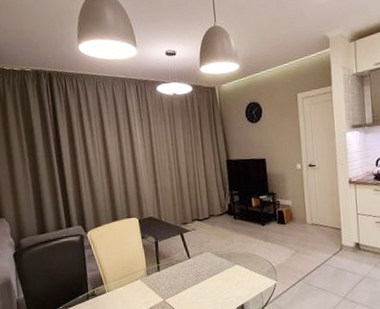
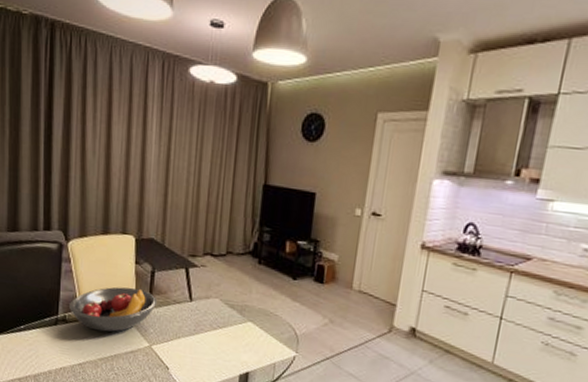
fruit bowl: none [96,257,164,298] -> present [69,287,158,332]

